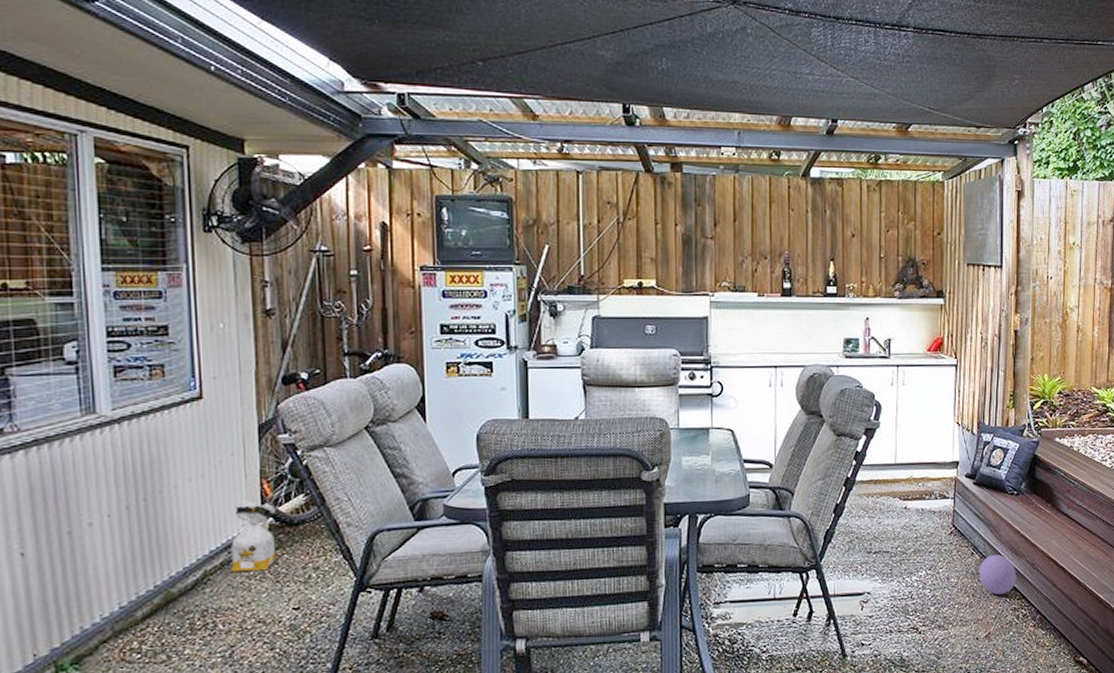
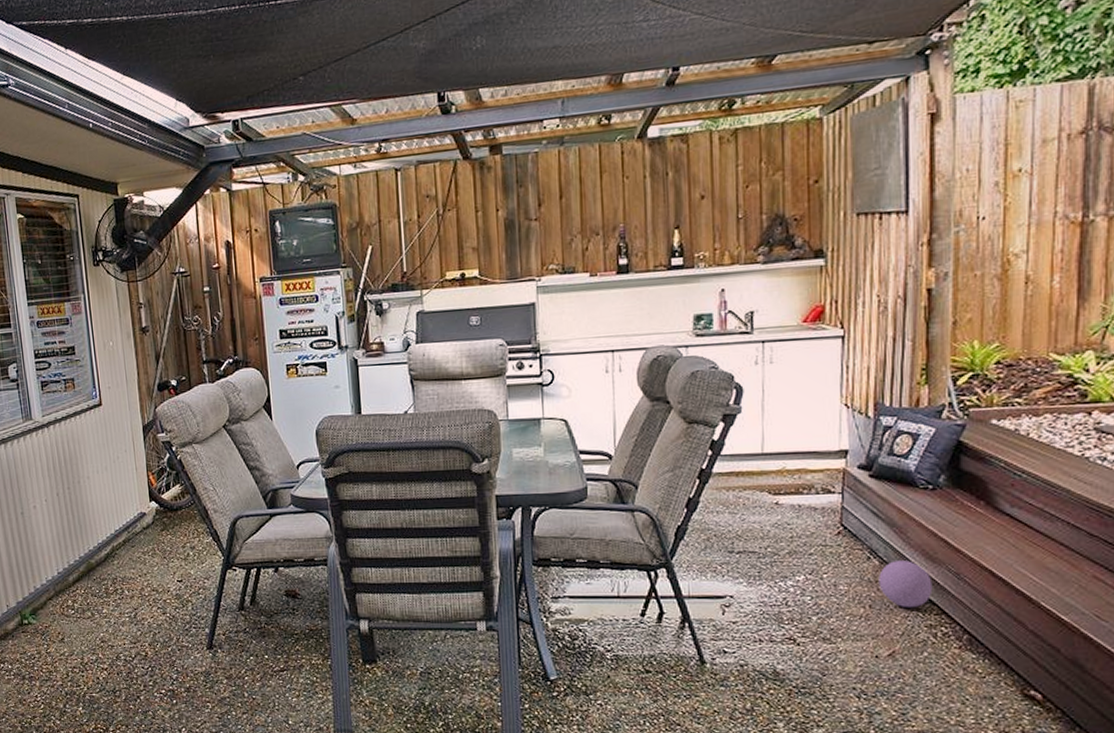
bag: present [231,499,277,572] -> none [130,488,163,548]

